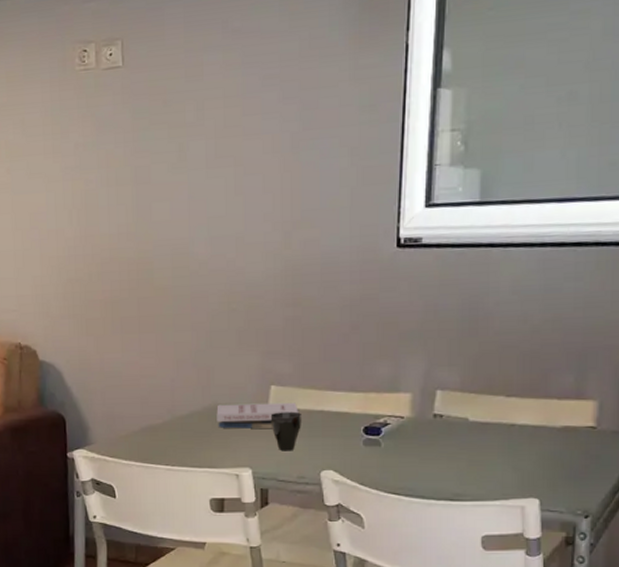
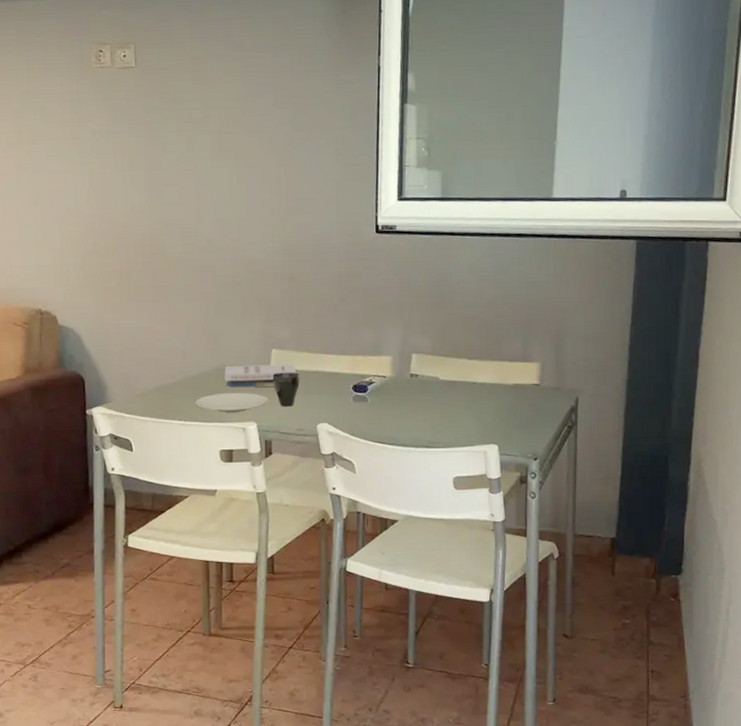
plate: none [184,434,266,457] -> present [195,392,269,412]

